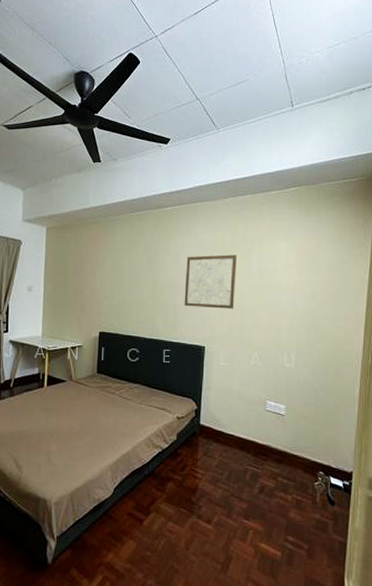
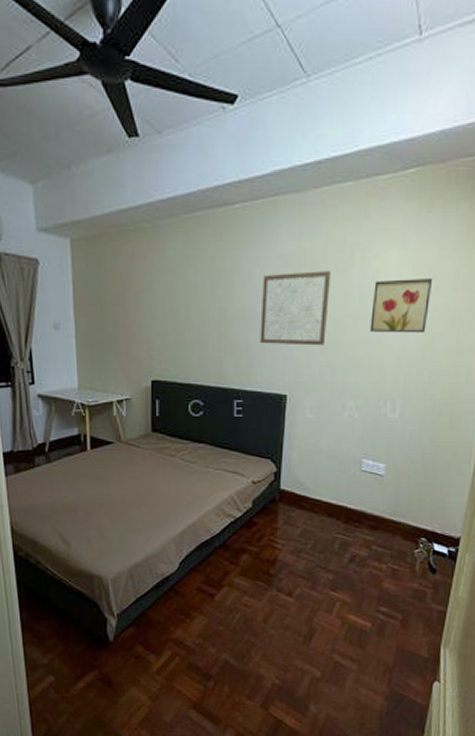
wall art: none [268,262,312,302] -> present [370,279,432,333]

